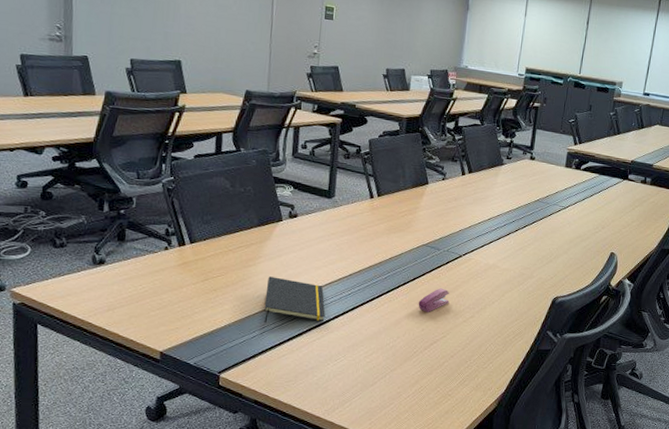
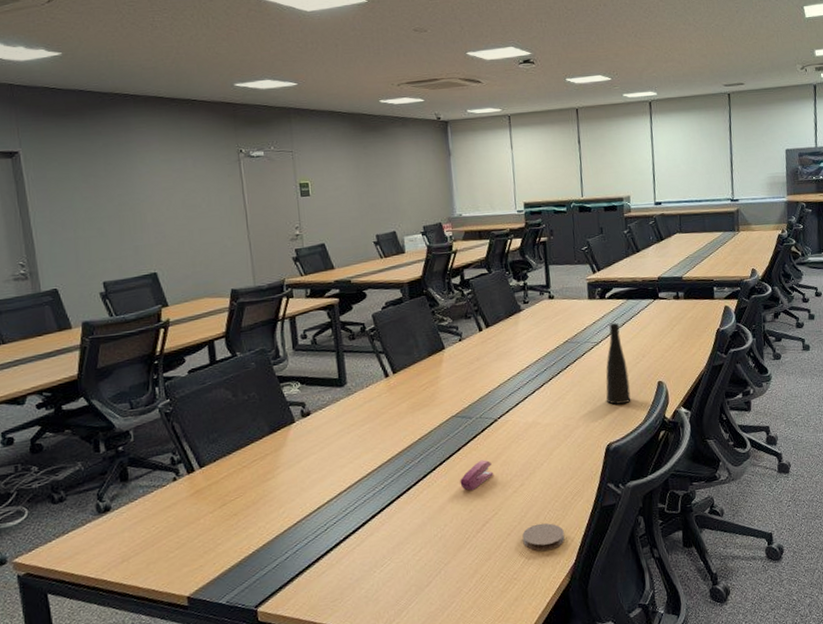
notepad: present [264,276,326,324] -> none [291,484,361,541]
coaster: none [463,352,500,377] -> present [522,522,565,551]
vase: none [561,192,588,265] -> present [606,322,631,405]

